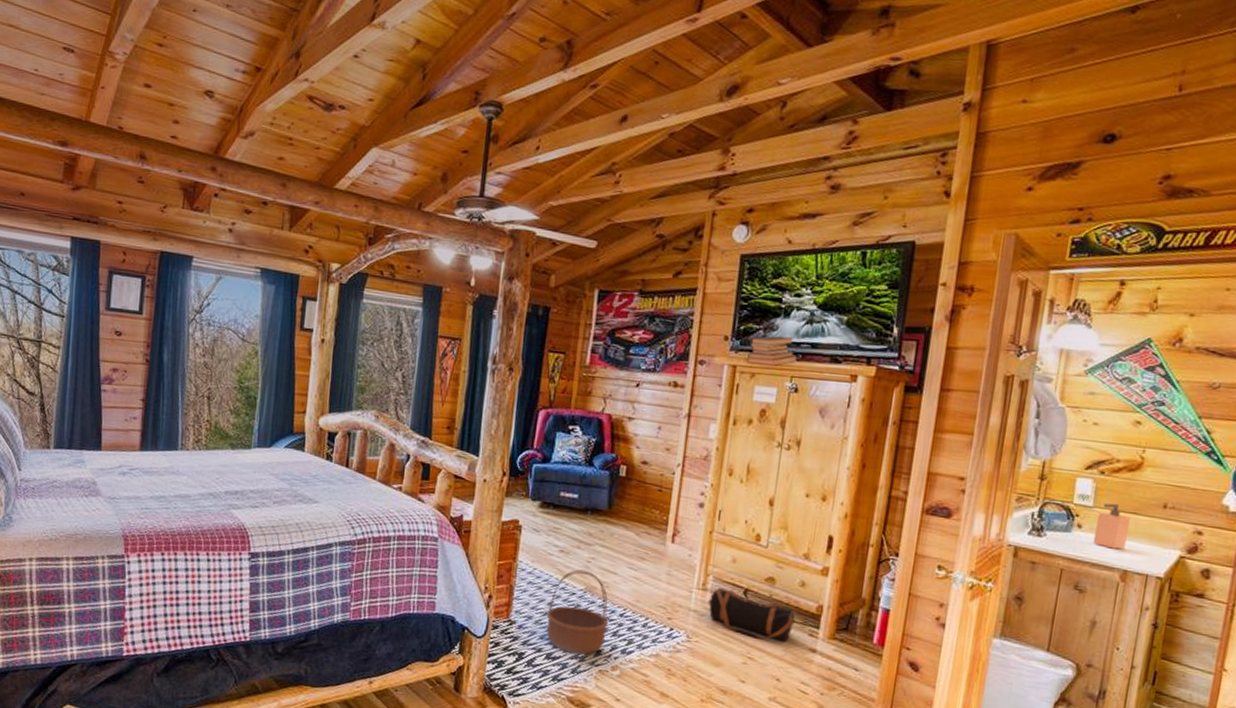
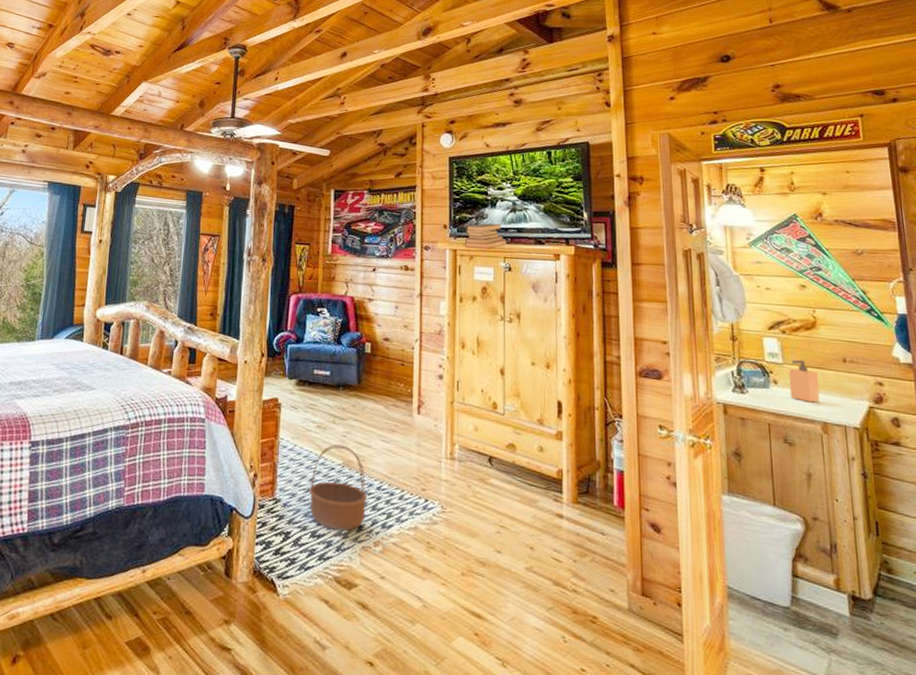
duffel bag: present [708,588,795,642] -> none [457,456,539,509]

